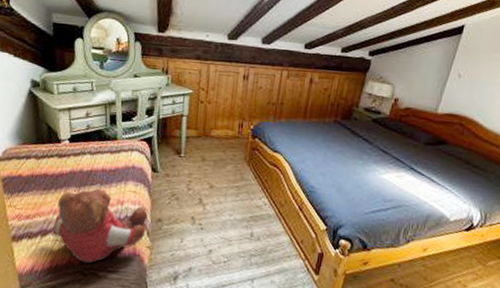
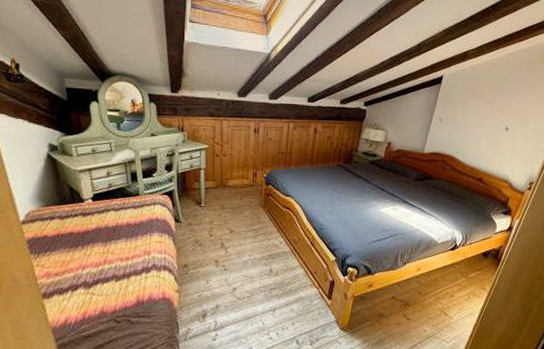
teddy bear: present [53,188,148,263] -> none [83,242,174,311]

